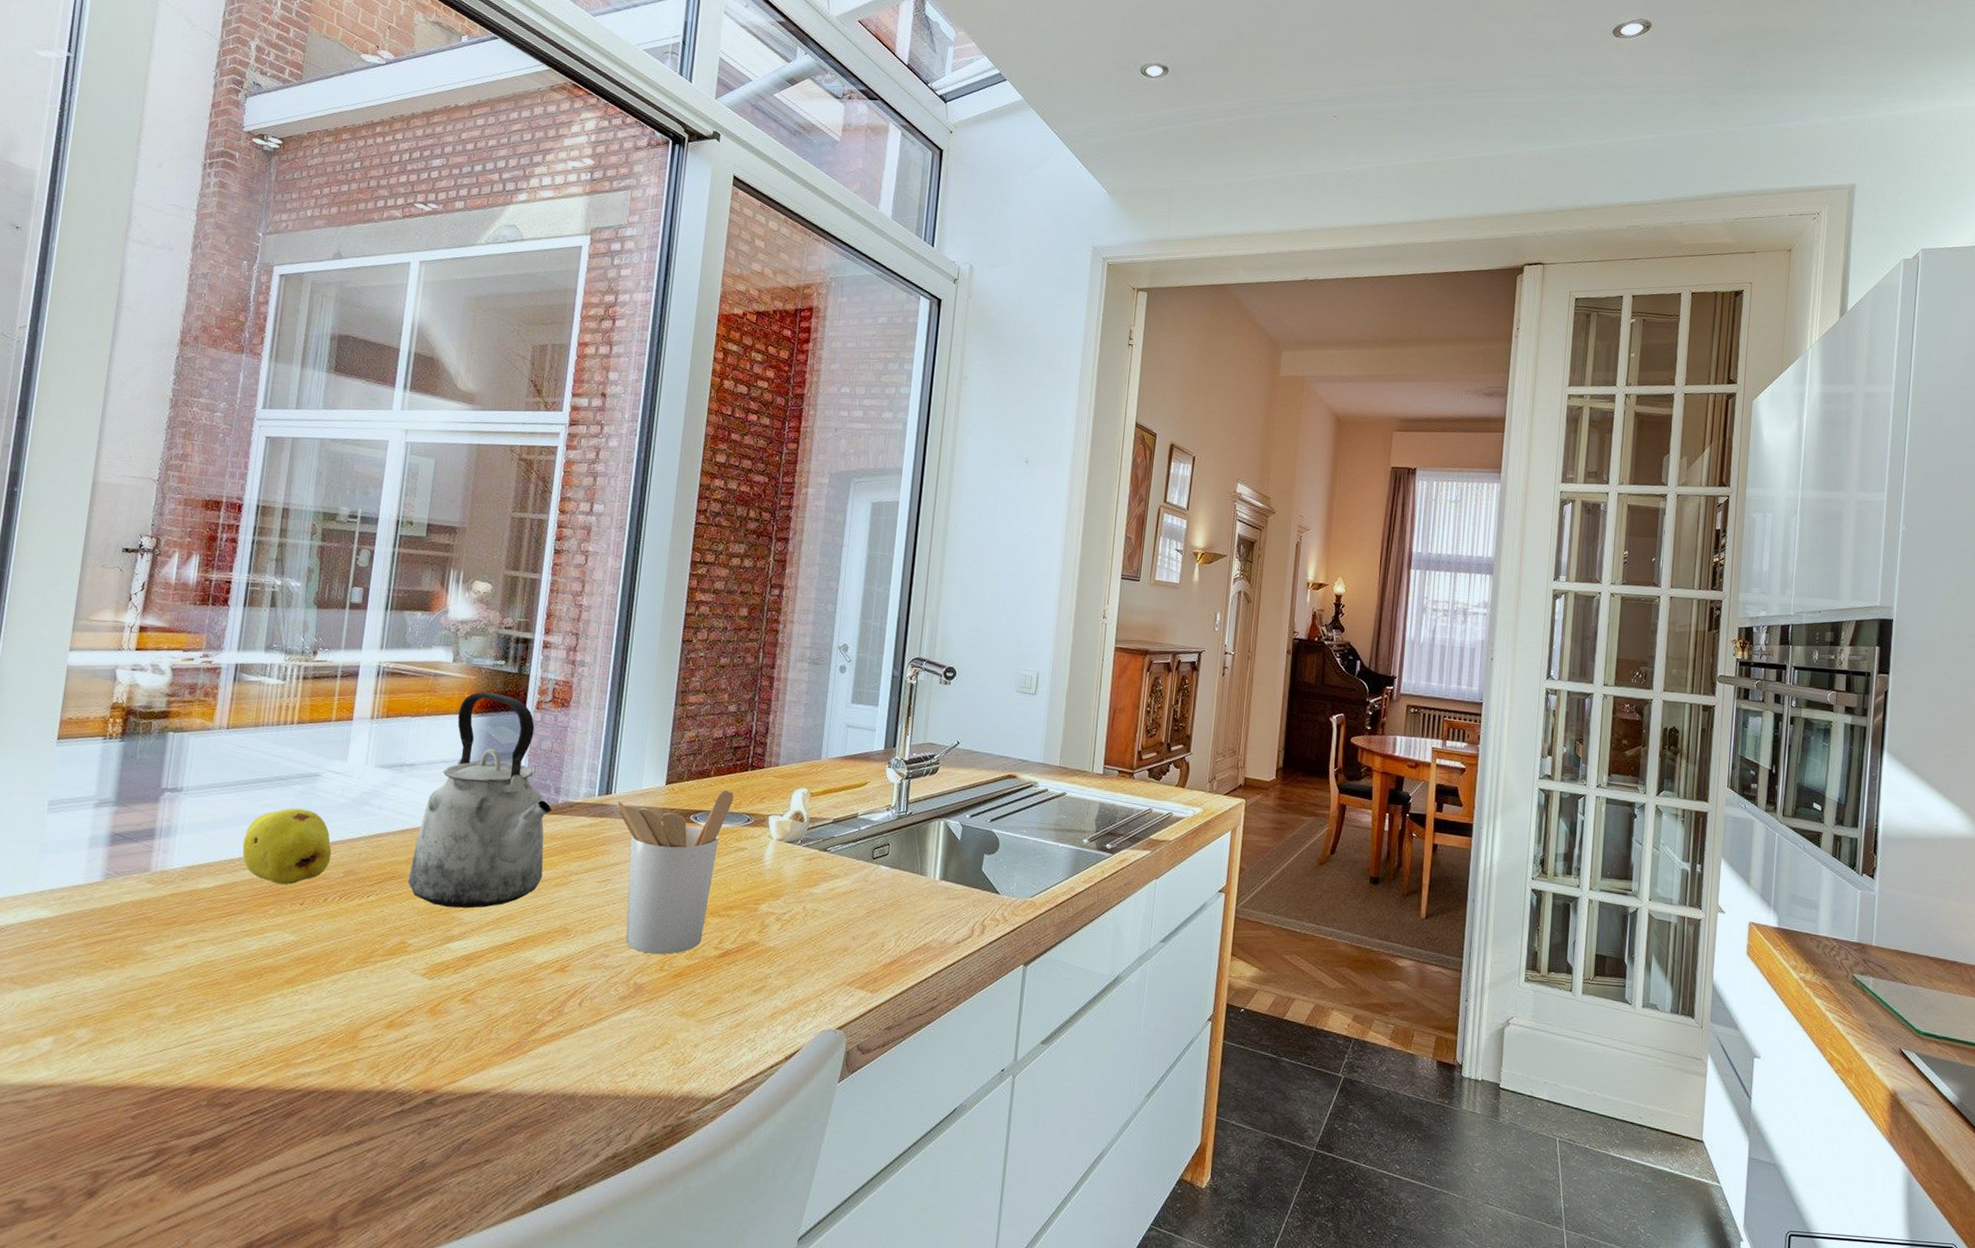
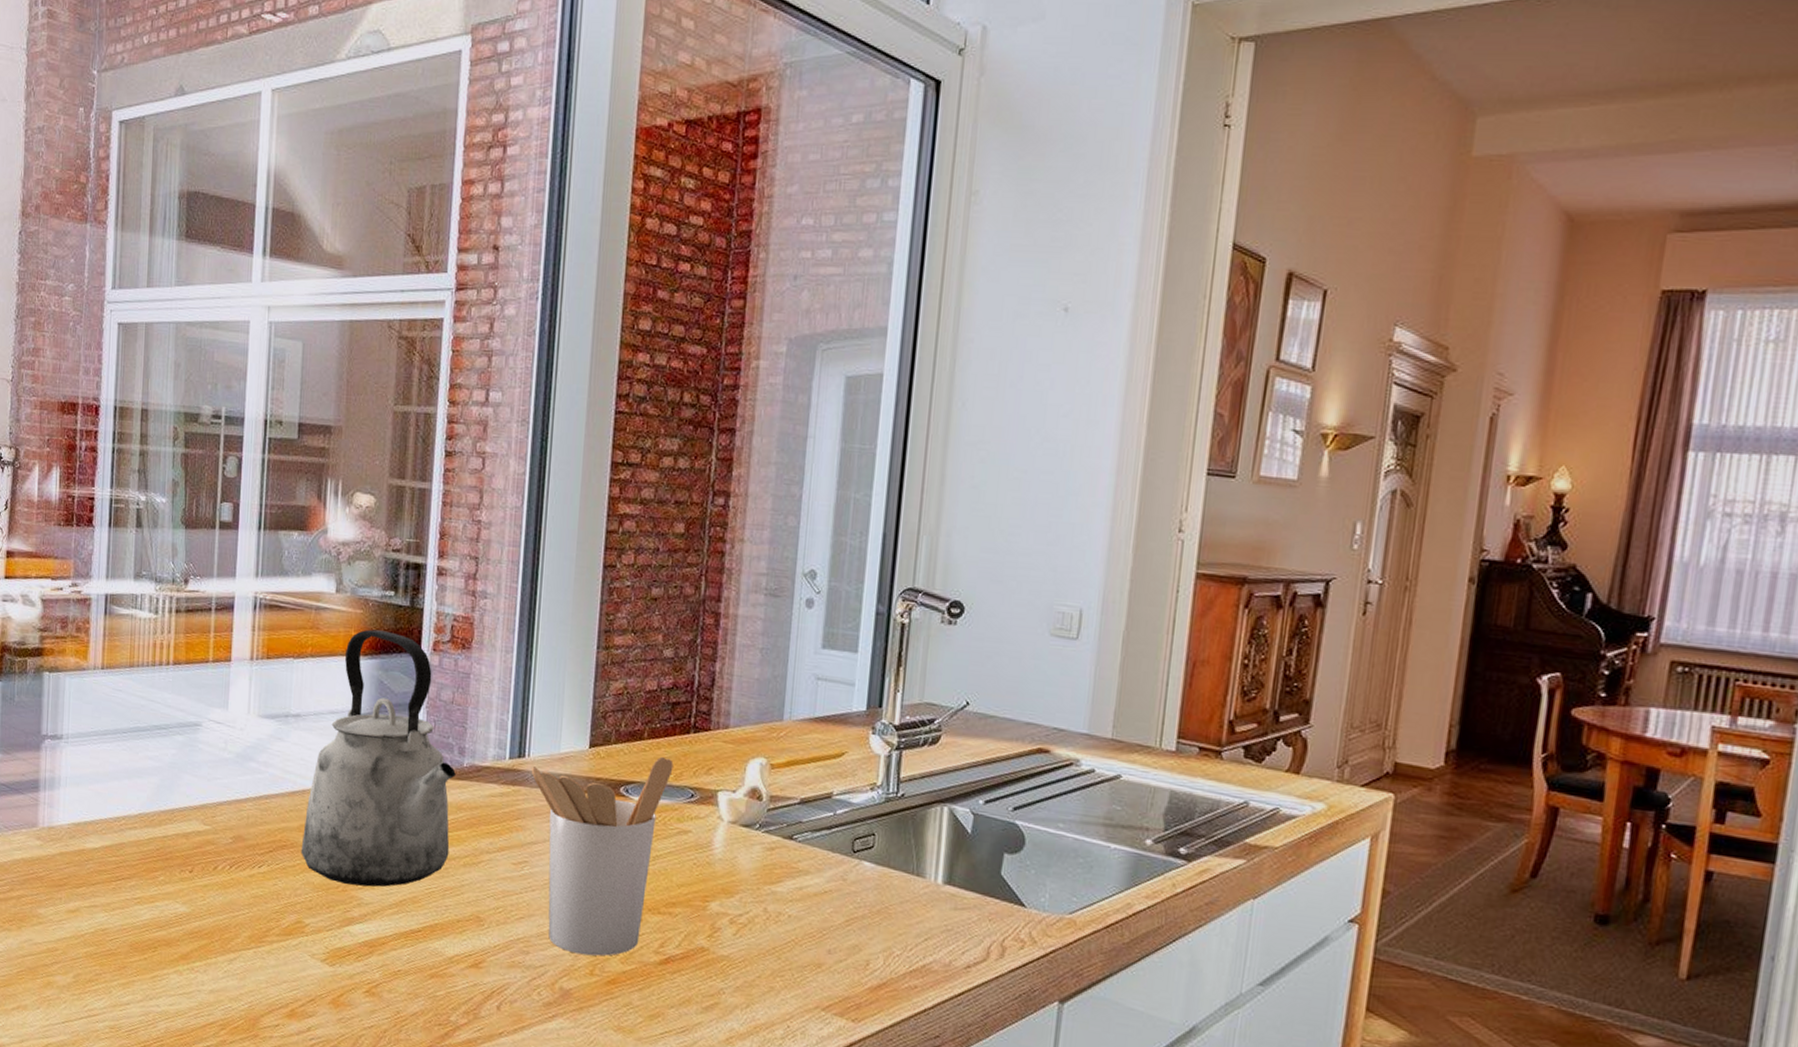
fruit: present [242,808,332,885] -> none [127,761,218,849]

